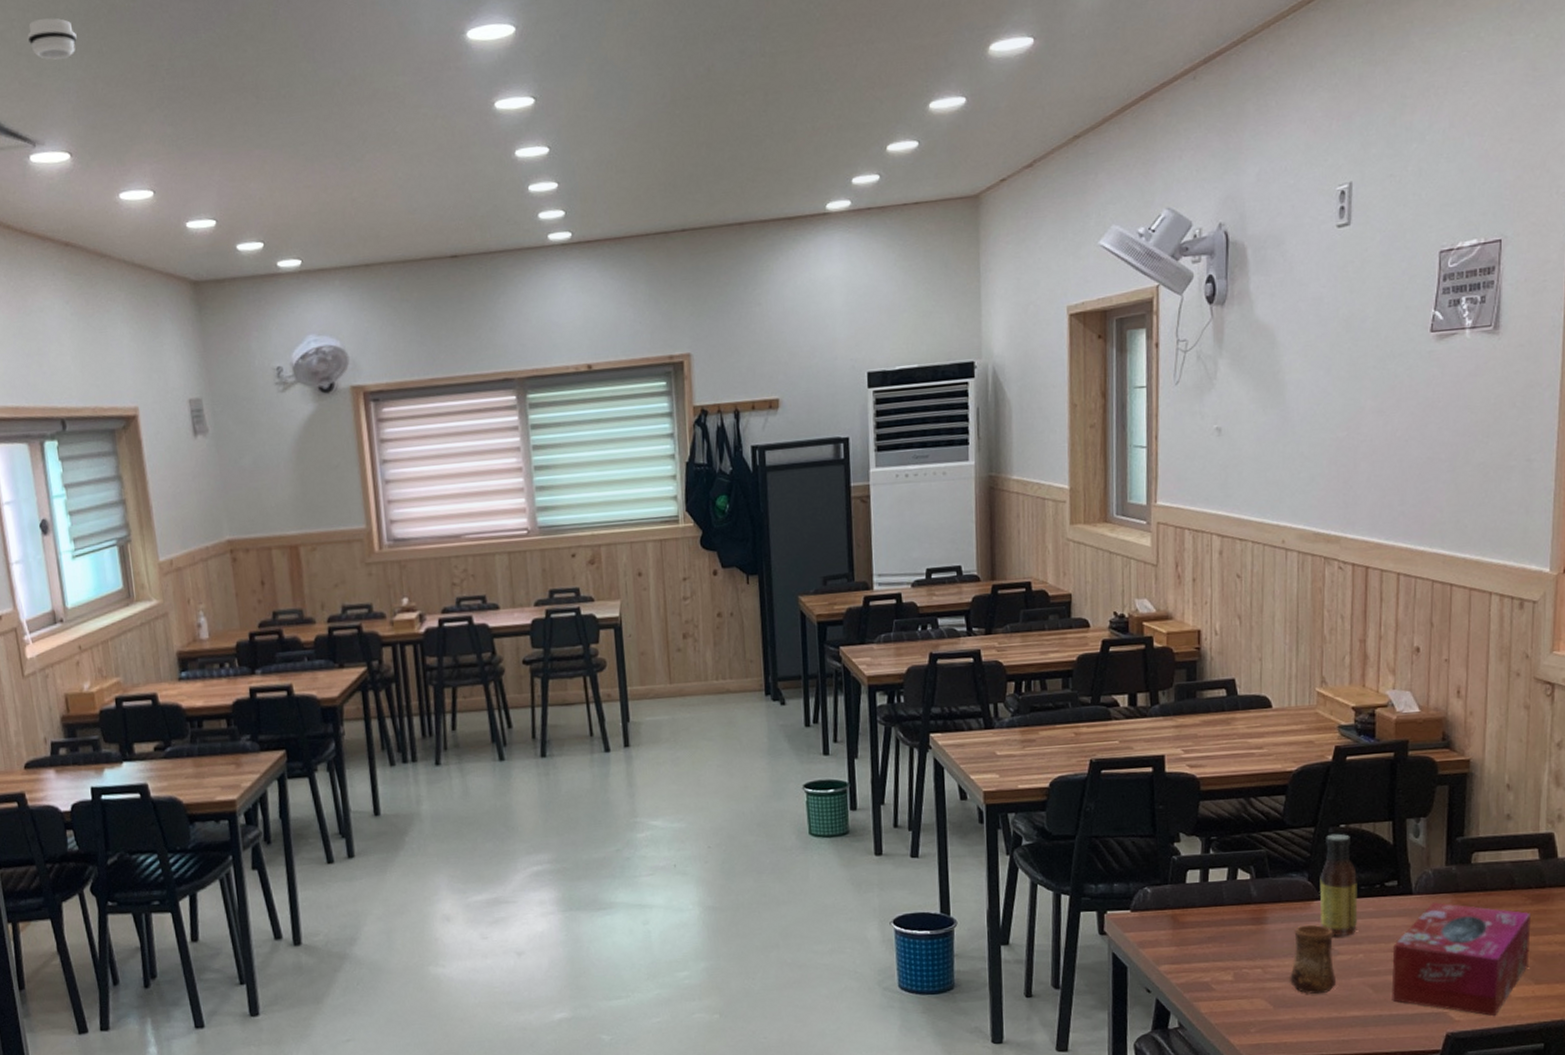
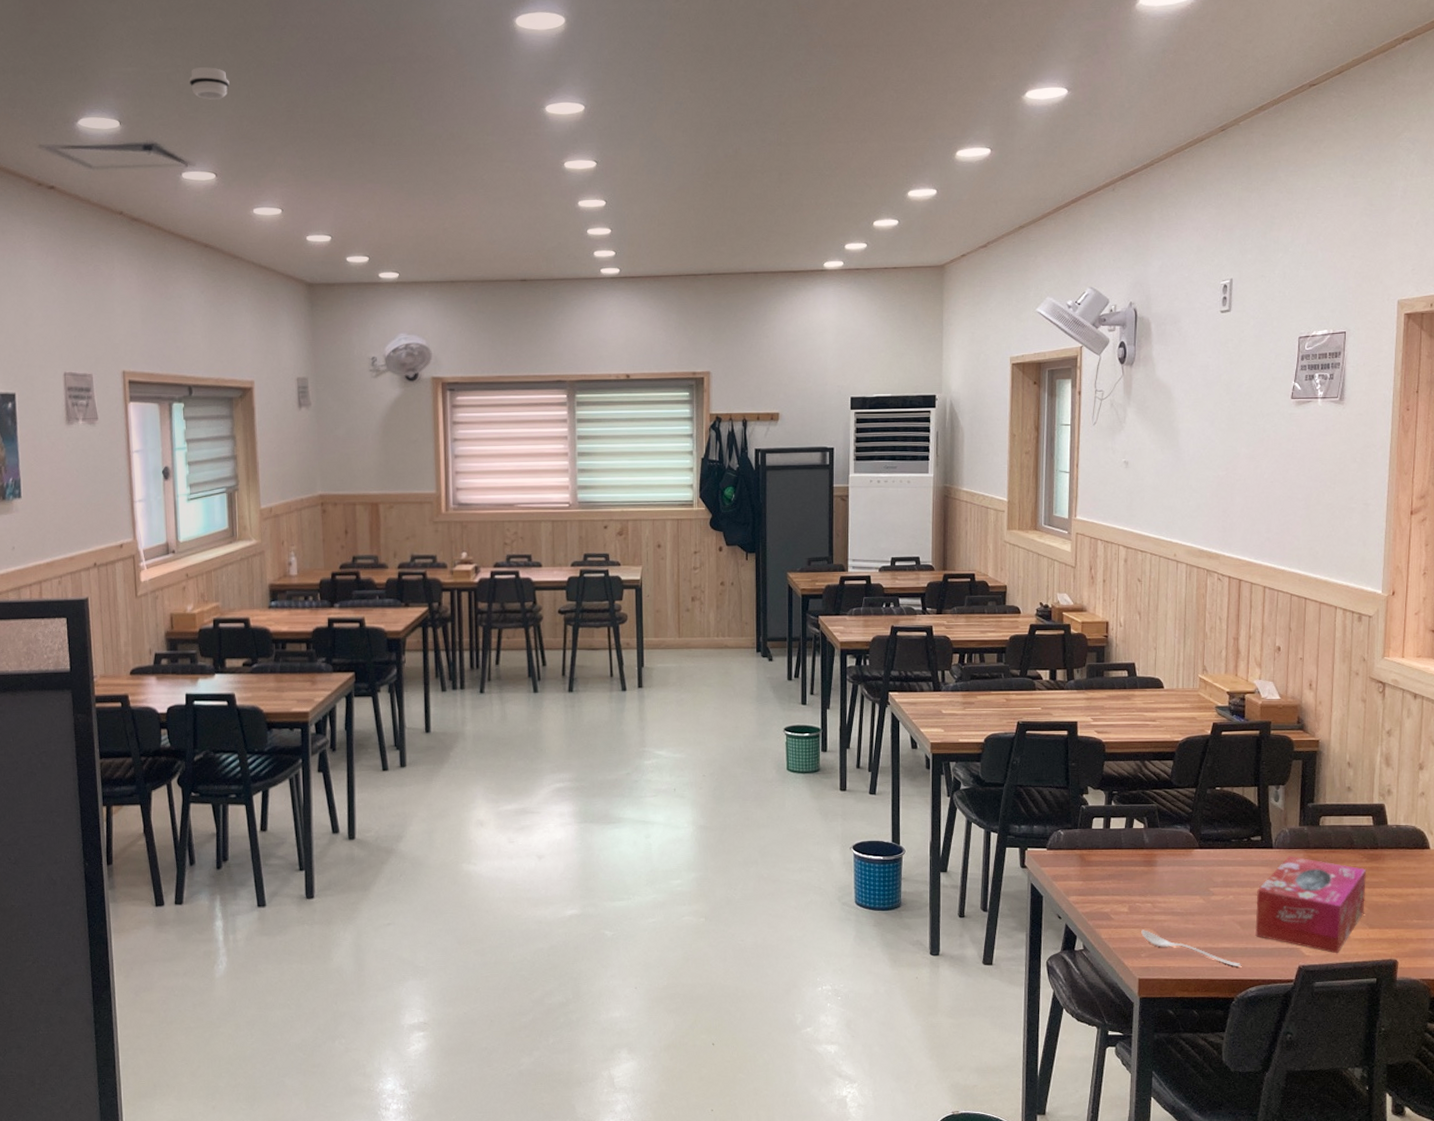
spoon: none [1250,1000,1375,1038] -> present [1141,929,1242,966]
cup: present [1288,924,1337,995] -> none [1173,869,1212,928]
sauce bottle: present [1319,833,1358,936] -> none [1198,794,1229,879]

